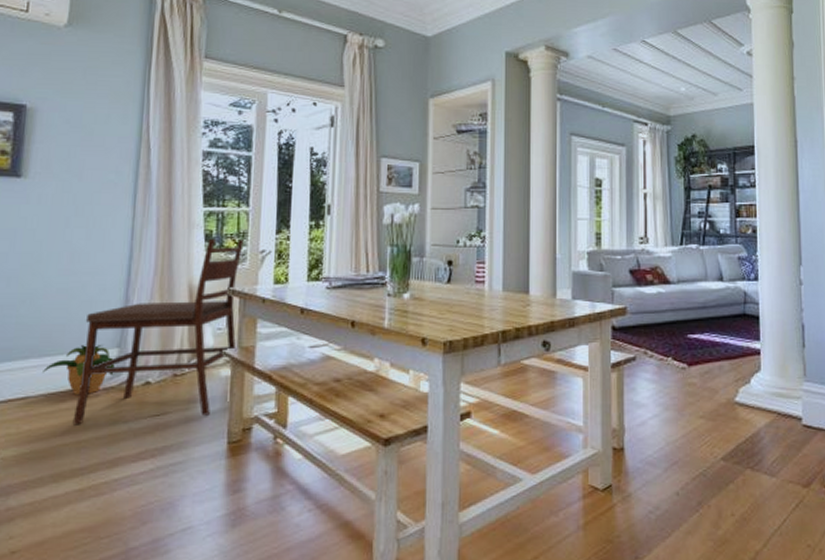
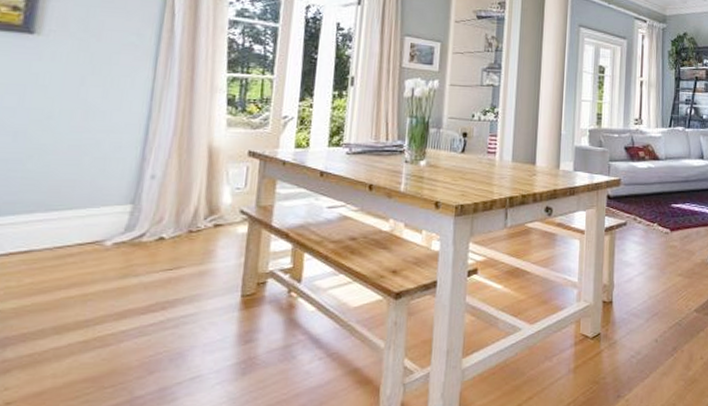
potted plant: present [43,345,115,394] -> none [49,201,127,249]
dining chair: present [72,238,244,425] -> none [79,102,267,279]

